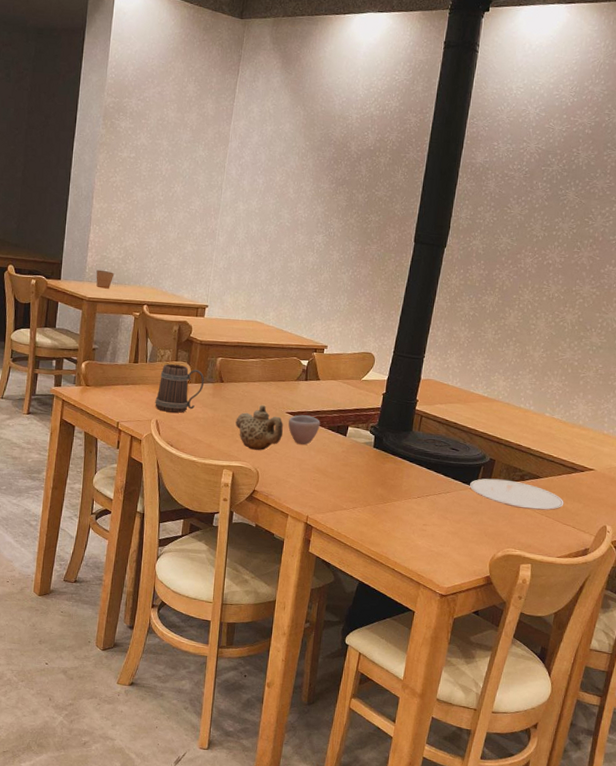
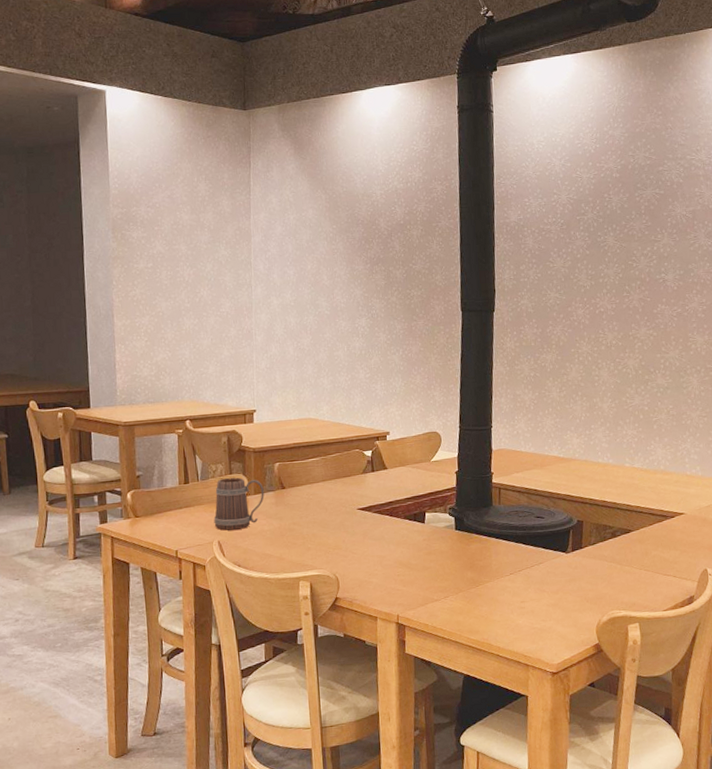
cup: present [96,269,115,289] -> none [128,390,149,410]
teapot: present [235,405,283,451] -> none [304,505,357,555]
cup: present [288,415,320,445] -> none [361,508,396,541]
plate: present [470,478,564,511] -> none [562,539,661,567]

